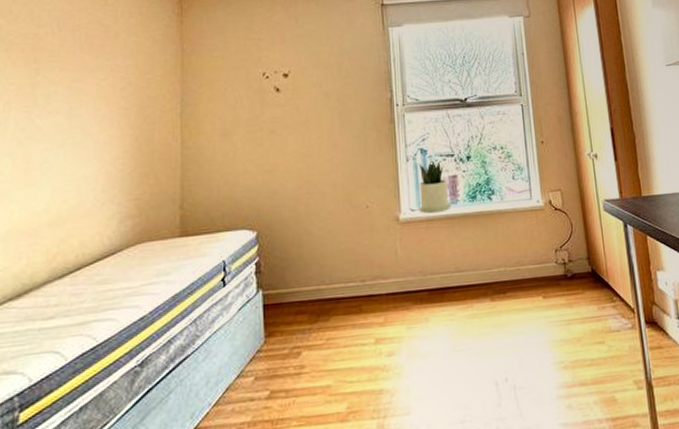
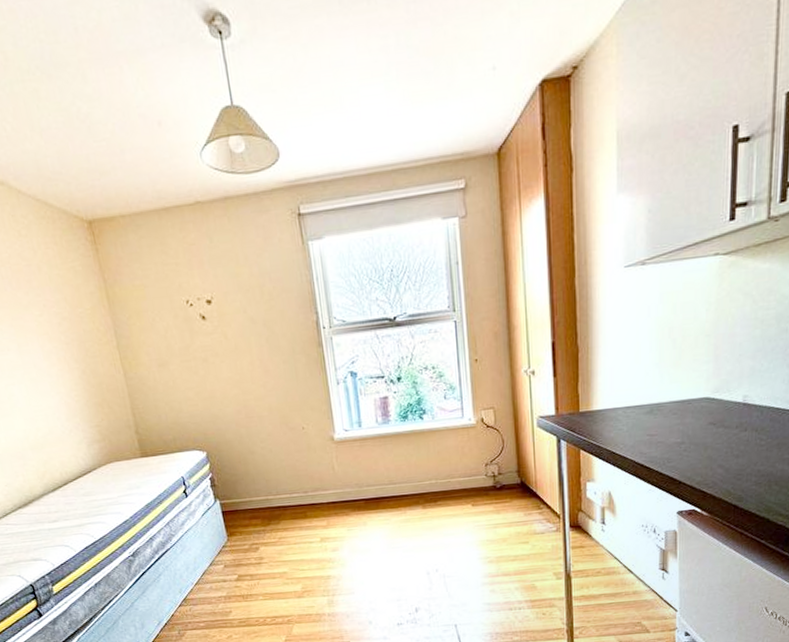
planter: present [418,161,452,214] -> none [349,383,384,434]

